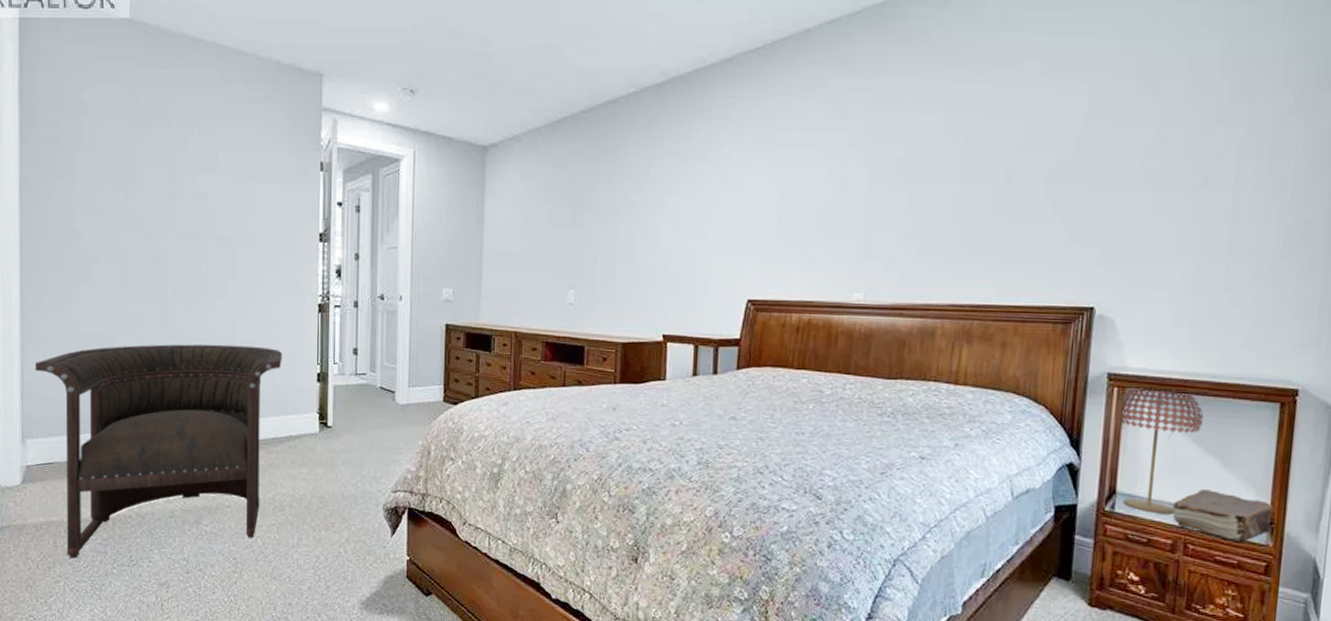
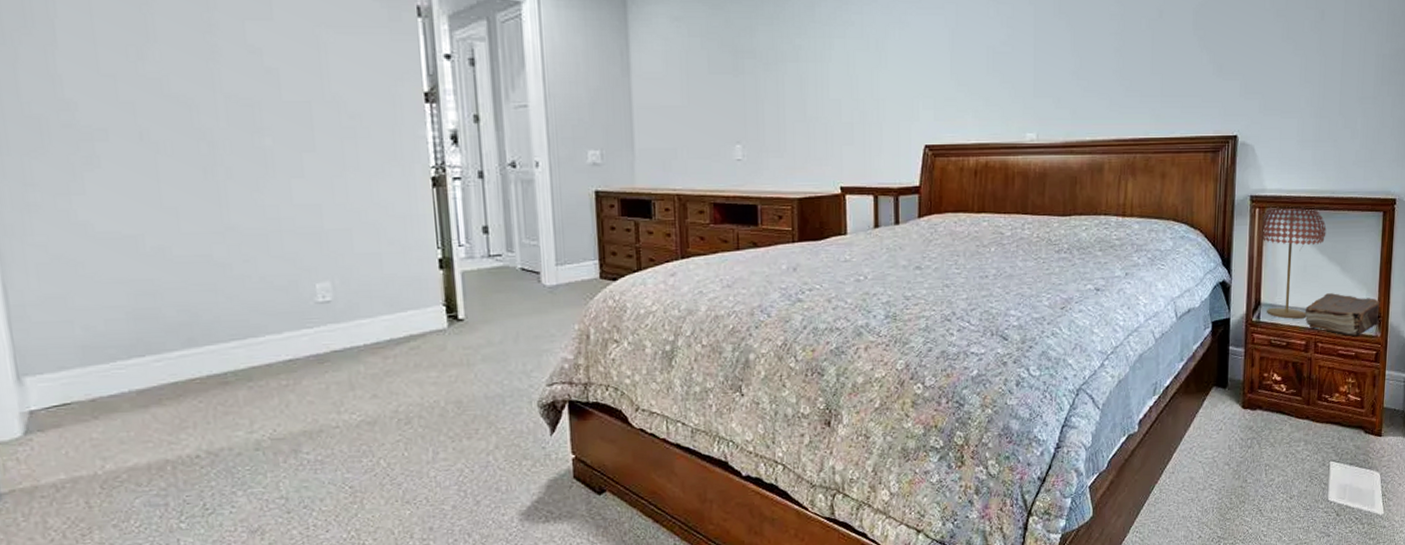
armchair: present [34,344,282,559] -> none [23,233,390,519]

